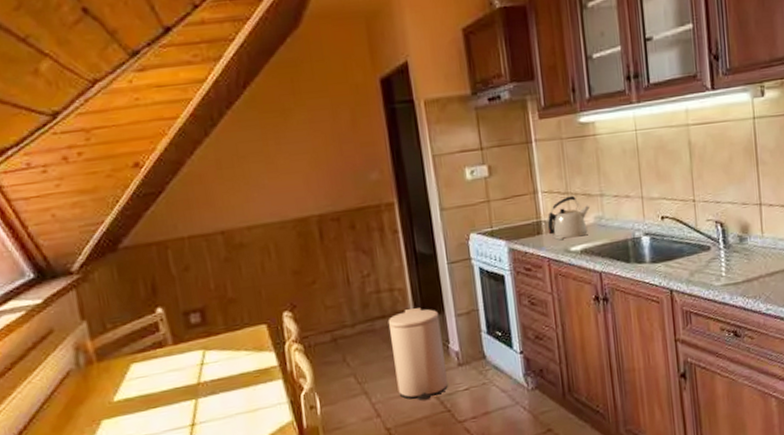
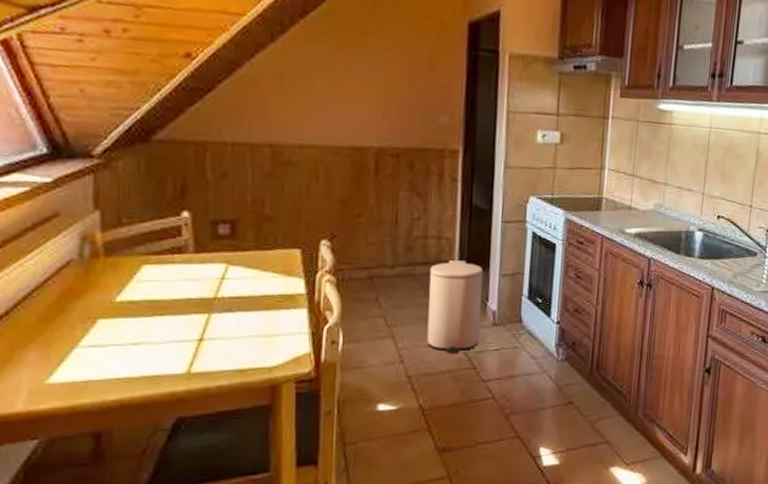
kettle: present [547,195,590,240] -> none [607,178,652,220]

